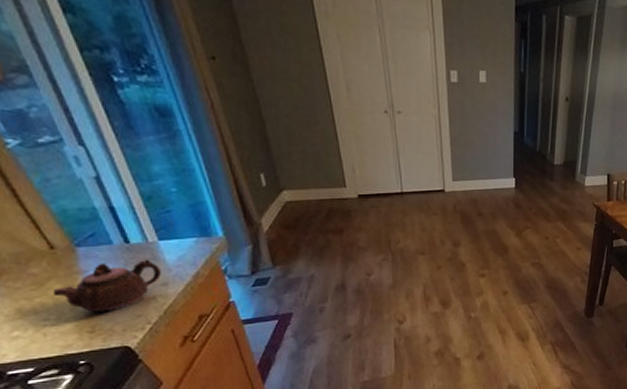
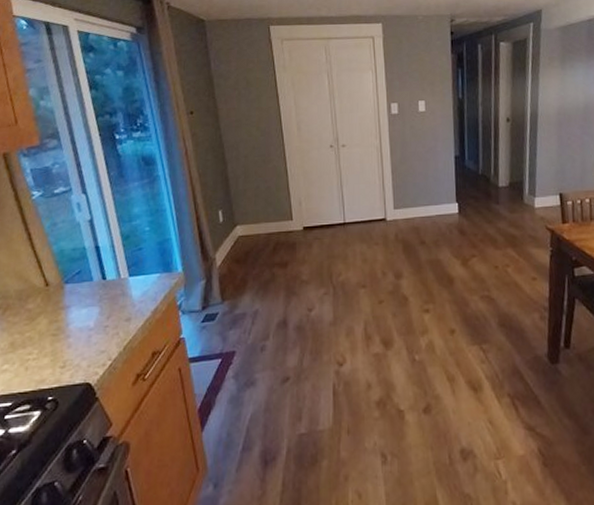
teapot: present [52,260,162,313] -> none [39,296,128,348]

